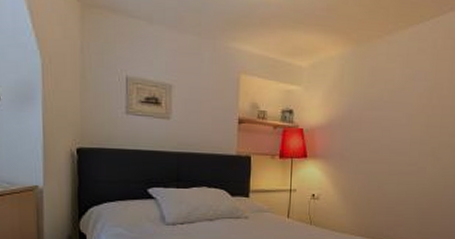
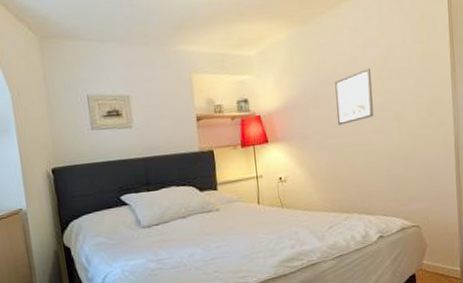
wall art: none [376,100,416,152] -> present [335,68,374,125]

